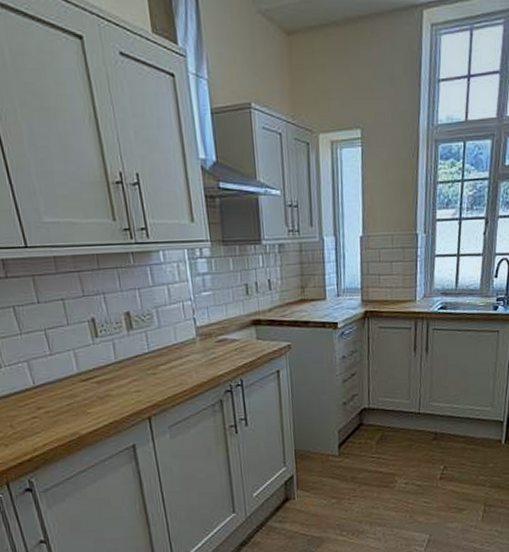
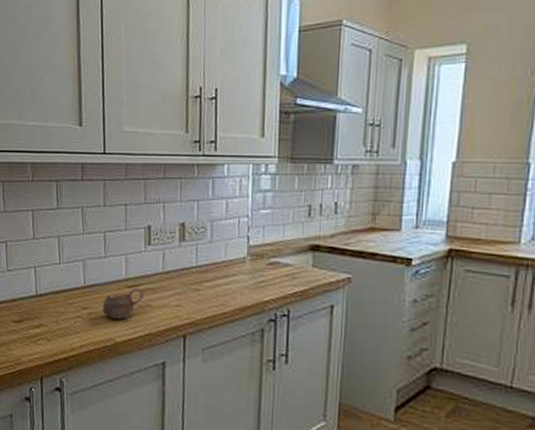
cup: none [59,380,101,414] -> present [103,287,144,320]

